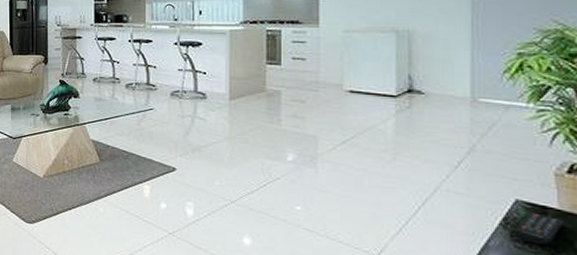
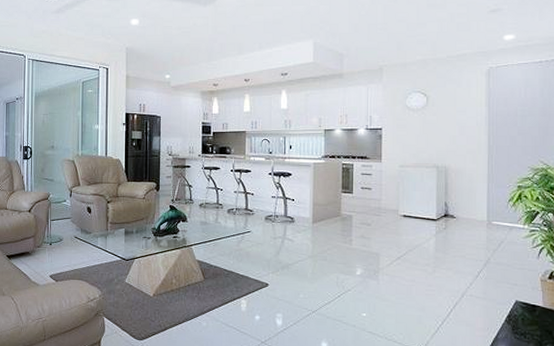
remote control: present [514,212,564,246] -> none [515,310,546,336]

